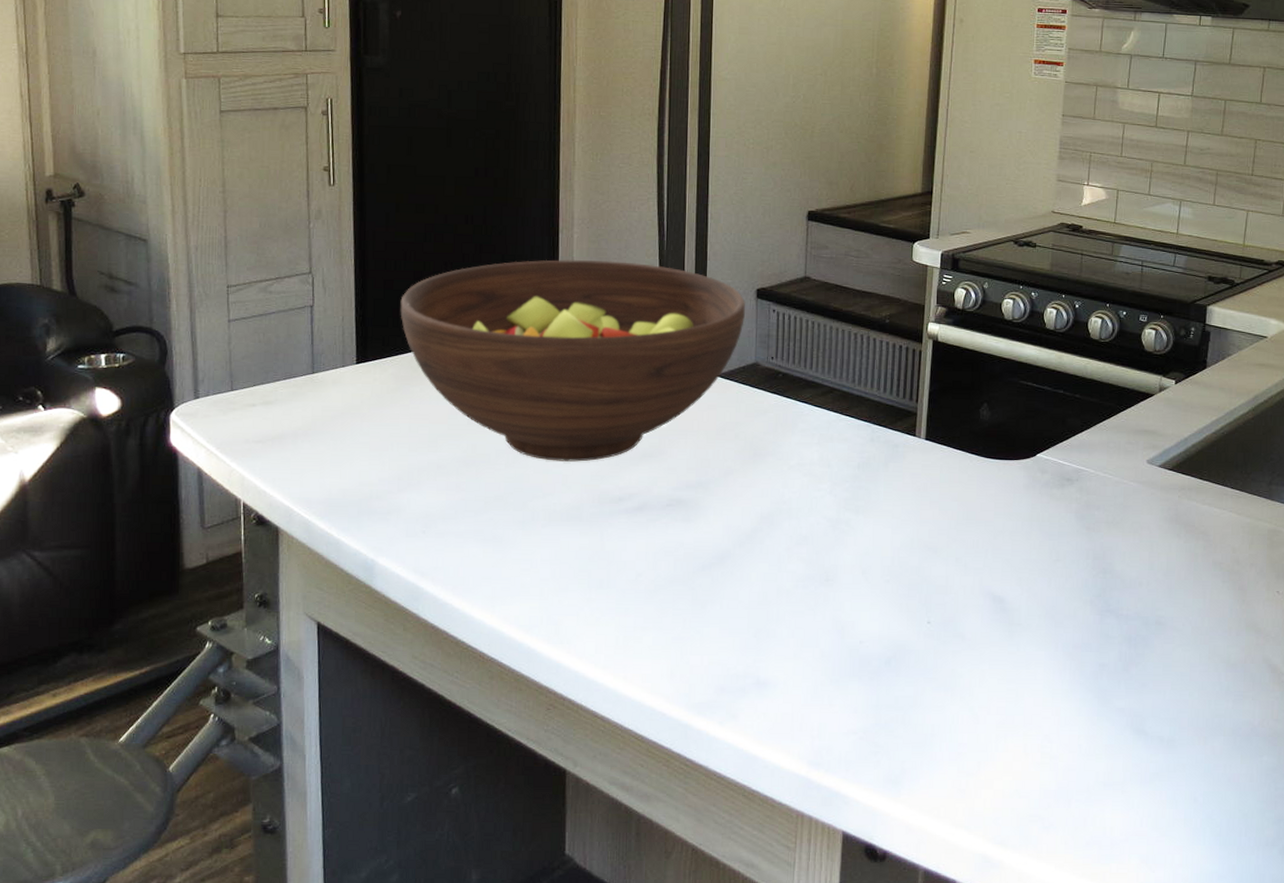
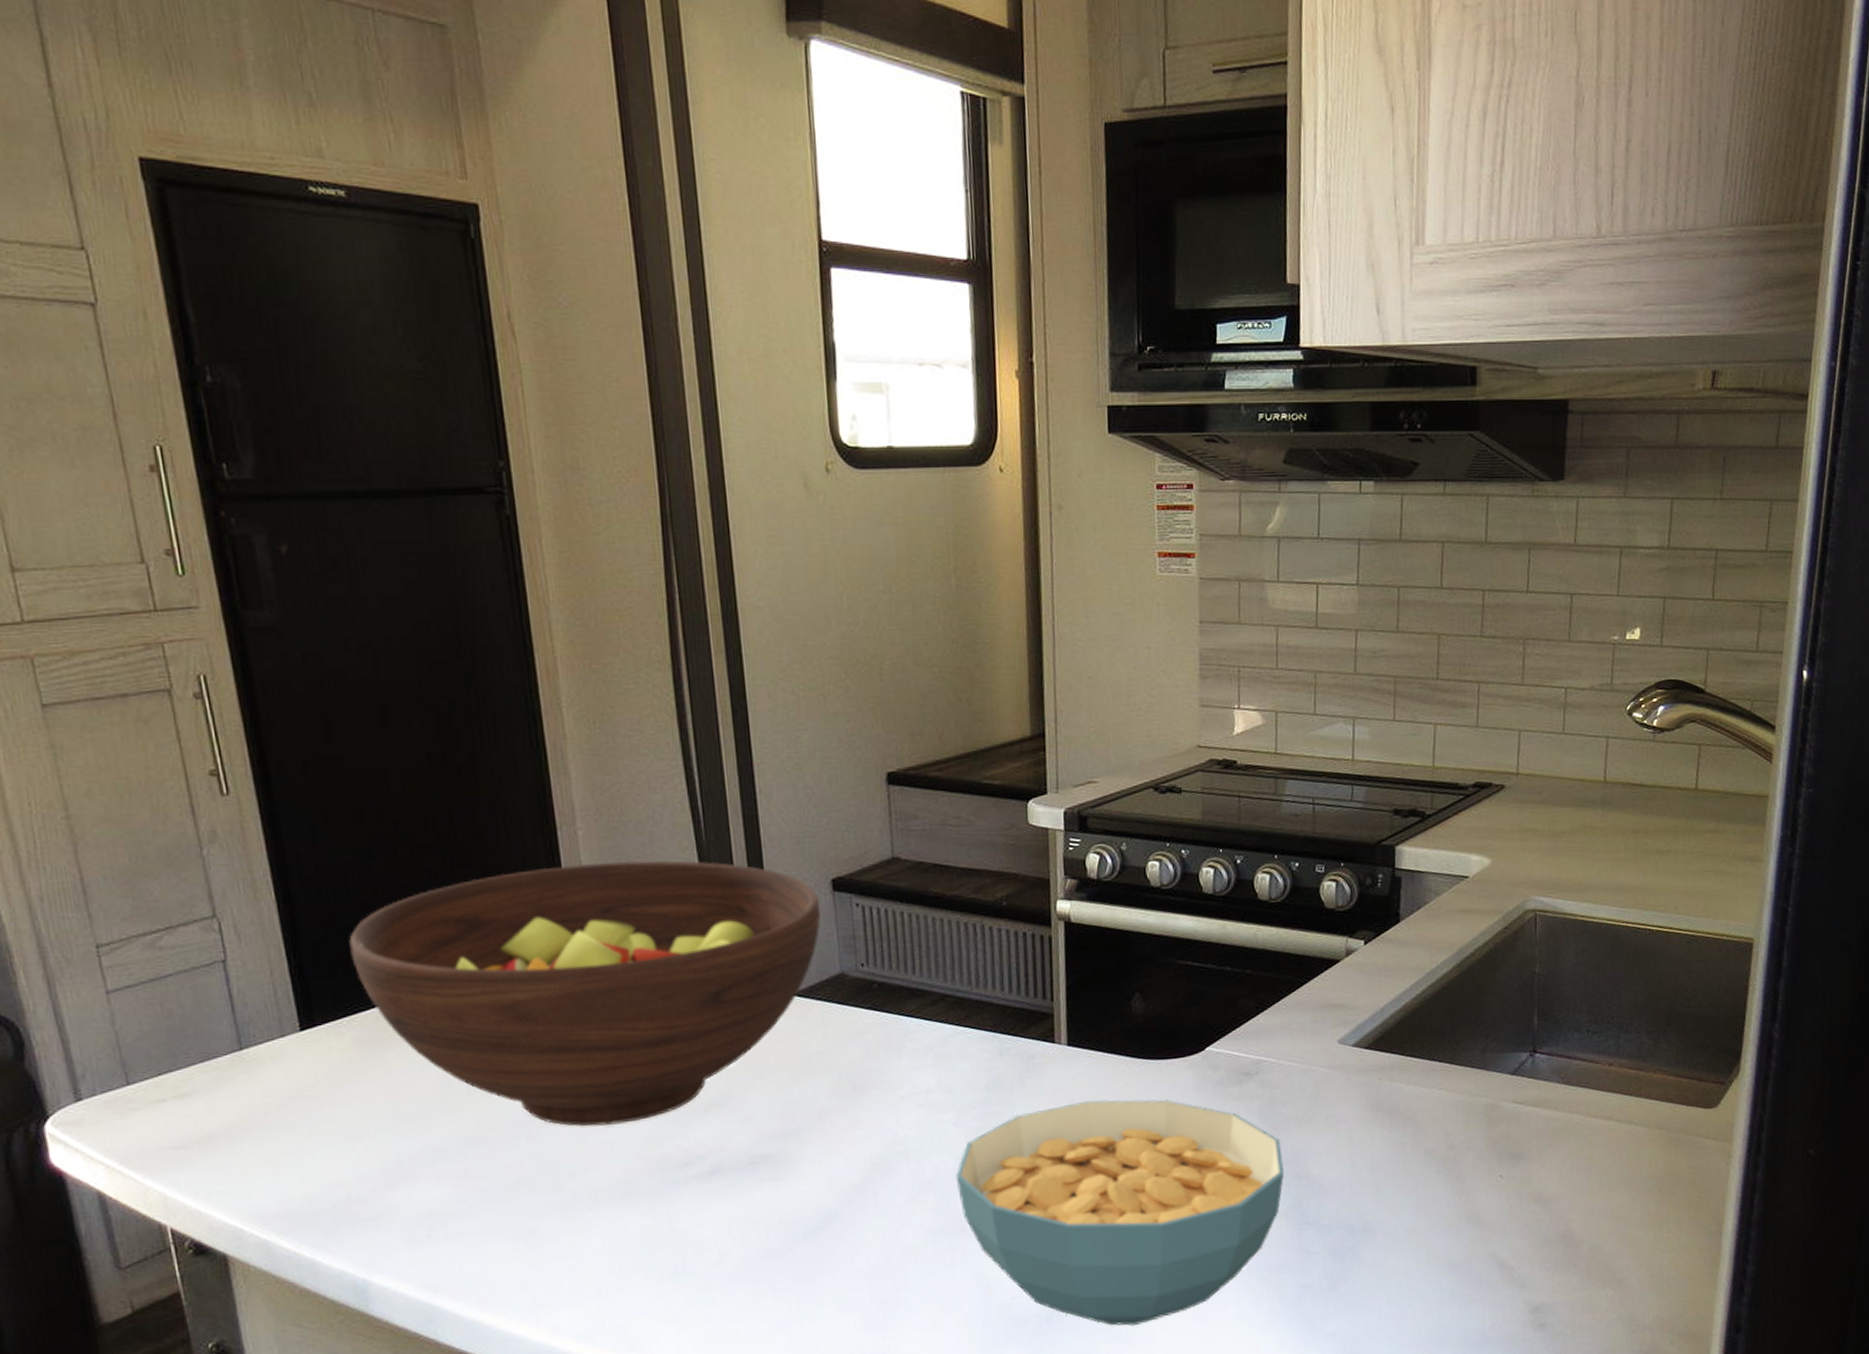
cereal bowl: none [826,486,1093,679] -> present [955,1099,1285,1326]

